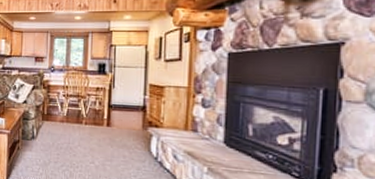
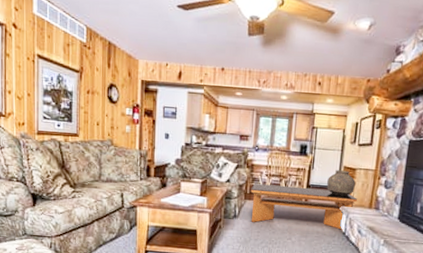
coffee table: none [48,104,170,155] -> present [251,183,358,230]
ceramic pot: none [131,88,165,117] -> present [327,170,356,196]

